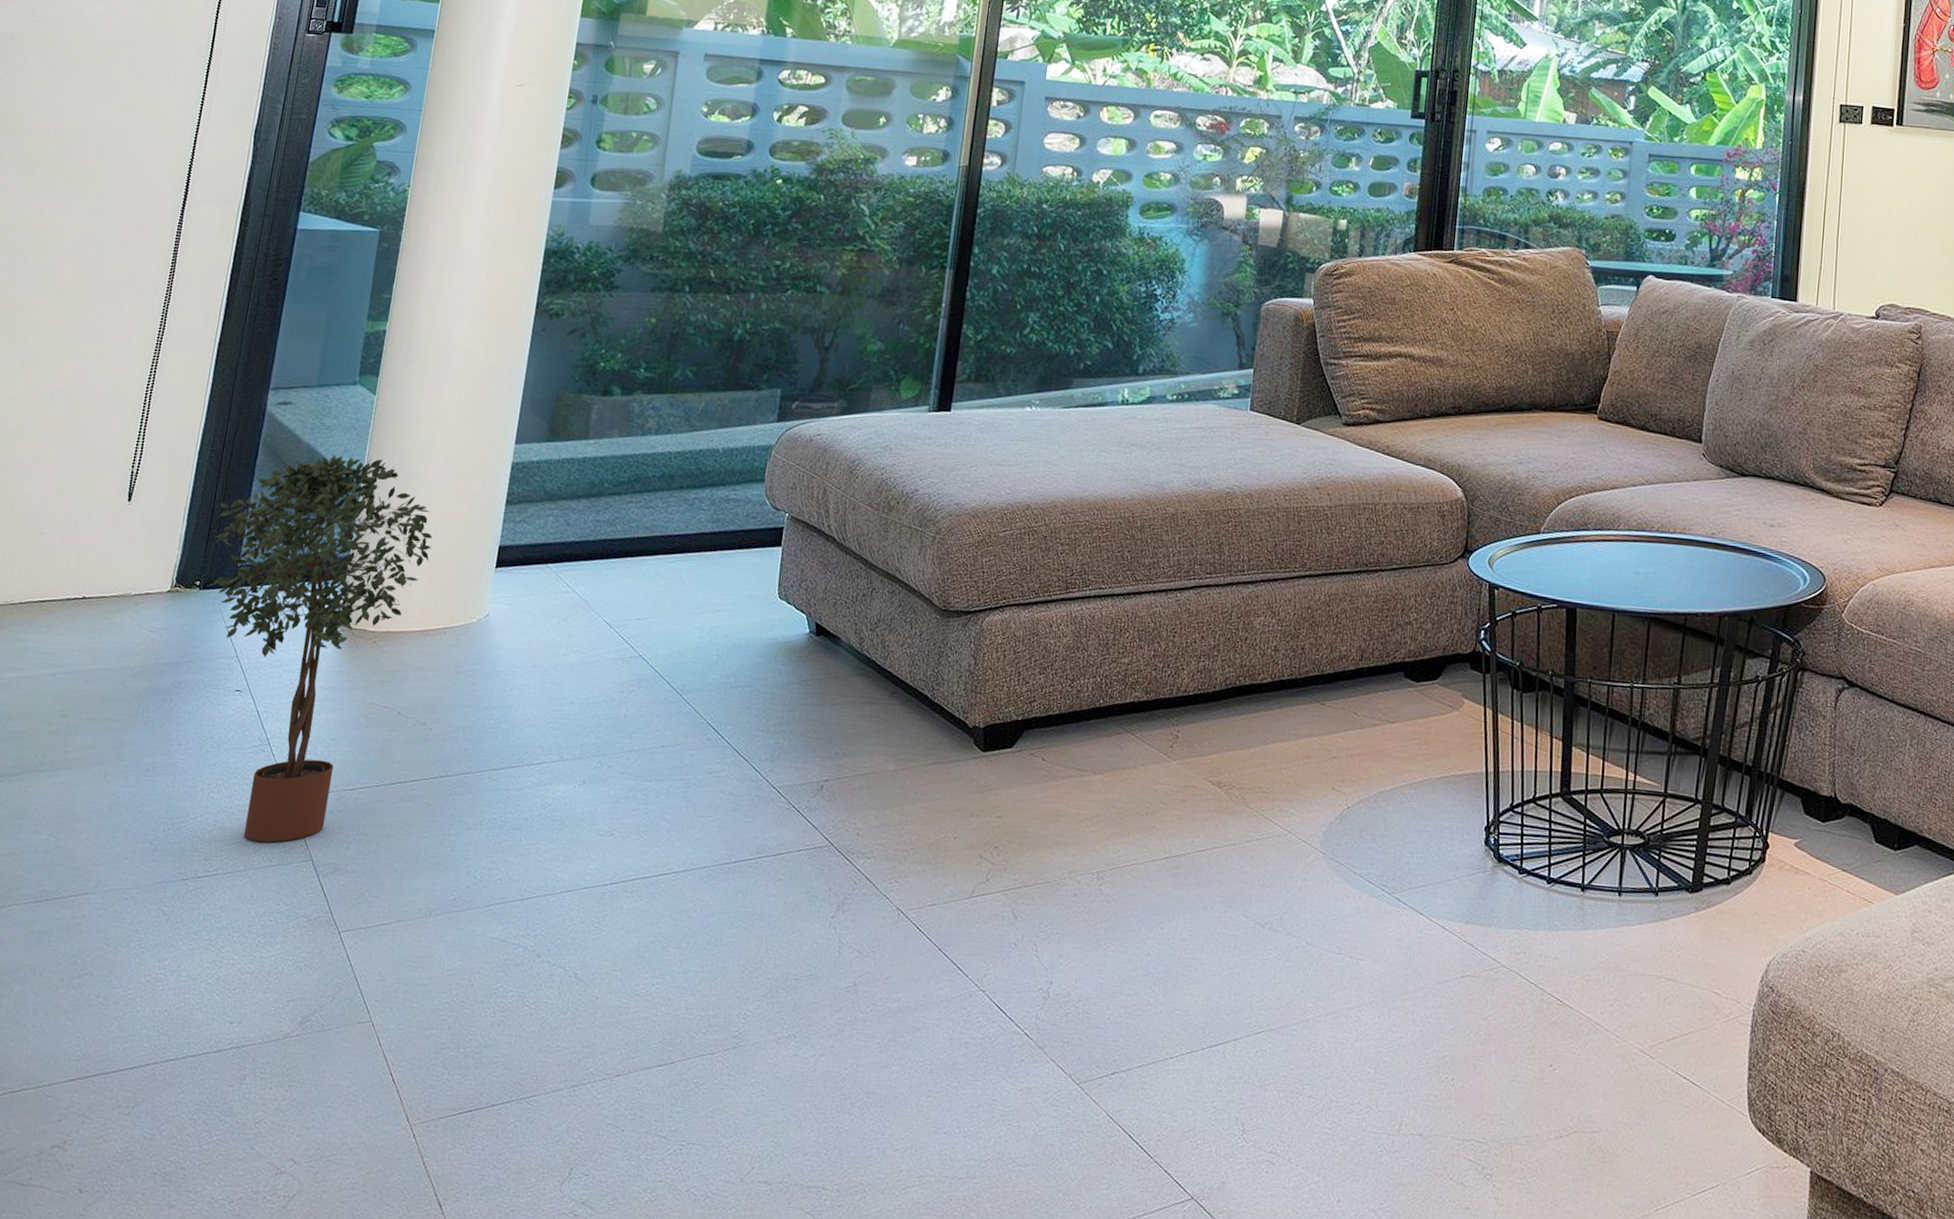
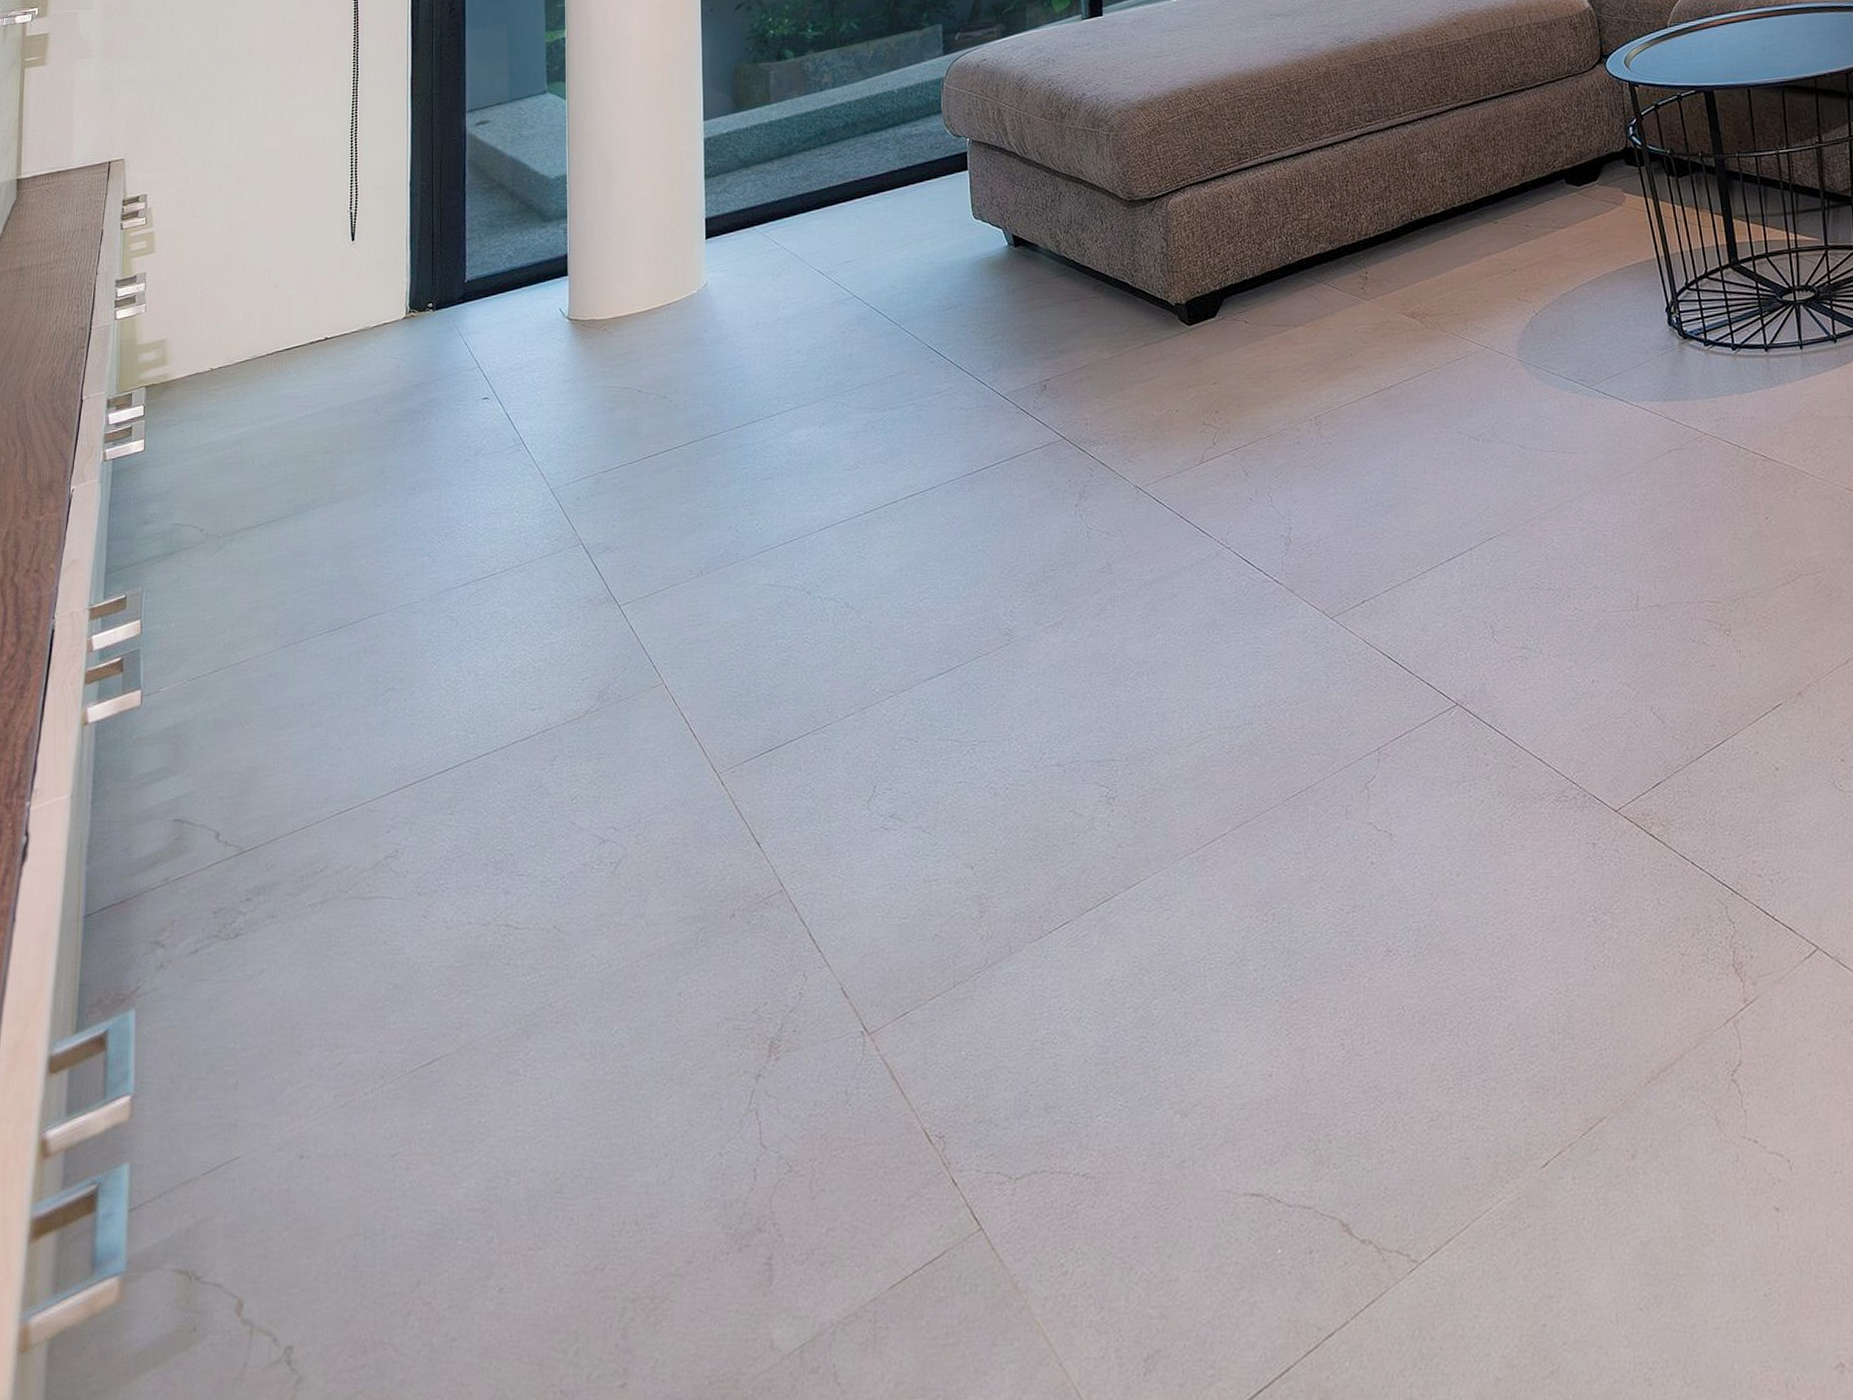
potted tree: present [206,454,433,843] -> none [438,158,642,537]

